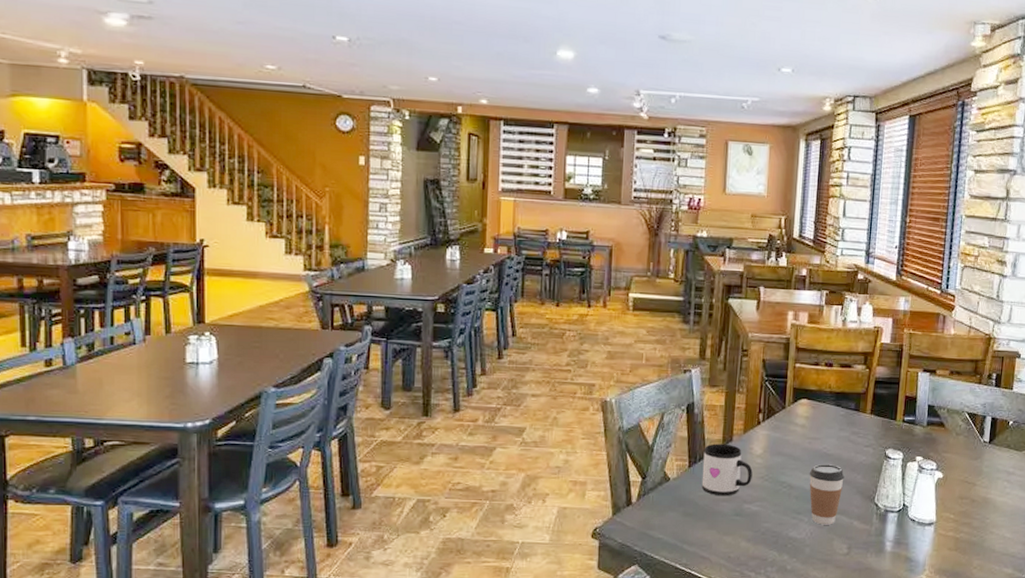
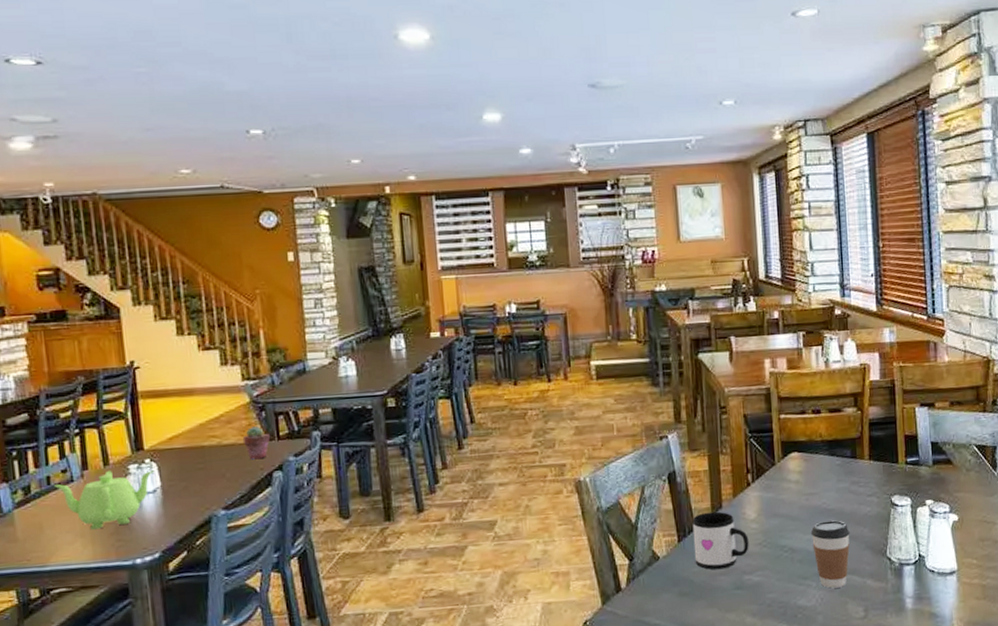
teapot: none [117,339,213,391] -> present [54,470,154,530]
potted succulent: none [298,314,325,345] -> present [242,426,271,460]

